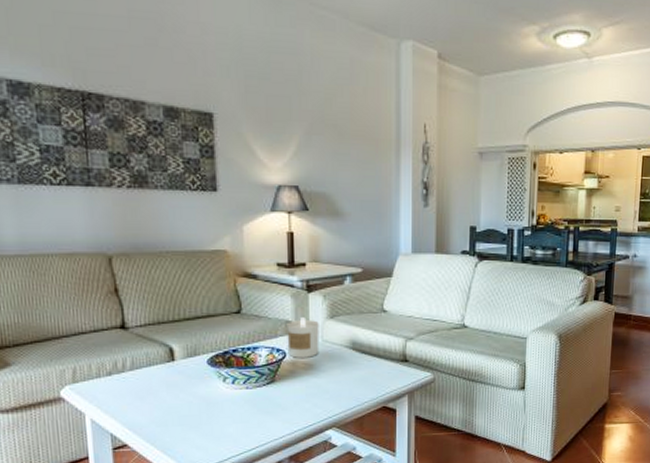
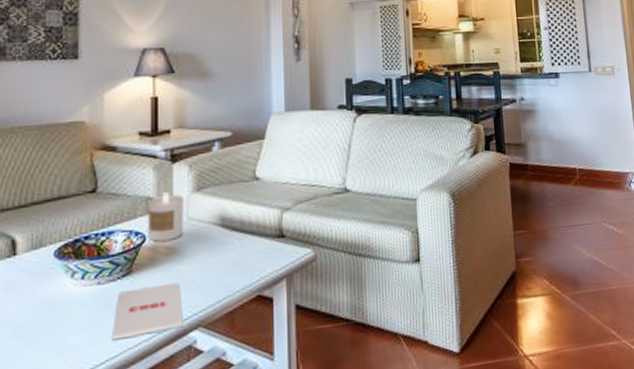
magazine: none [260,391,320,433] -> present [112,282,183,341]

